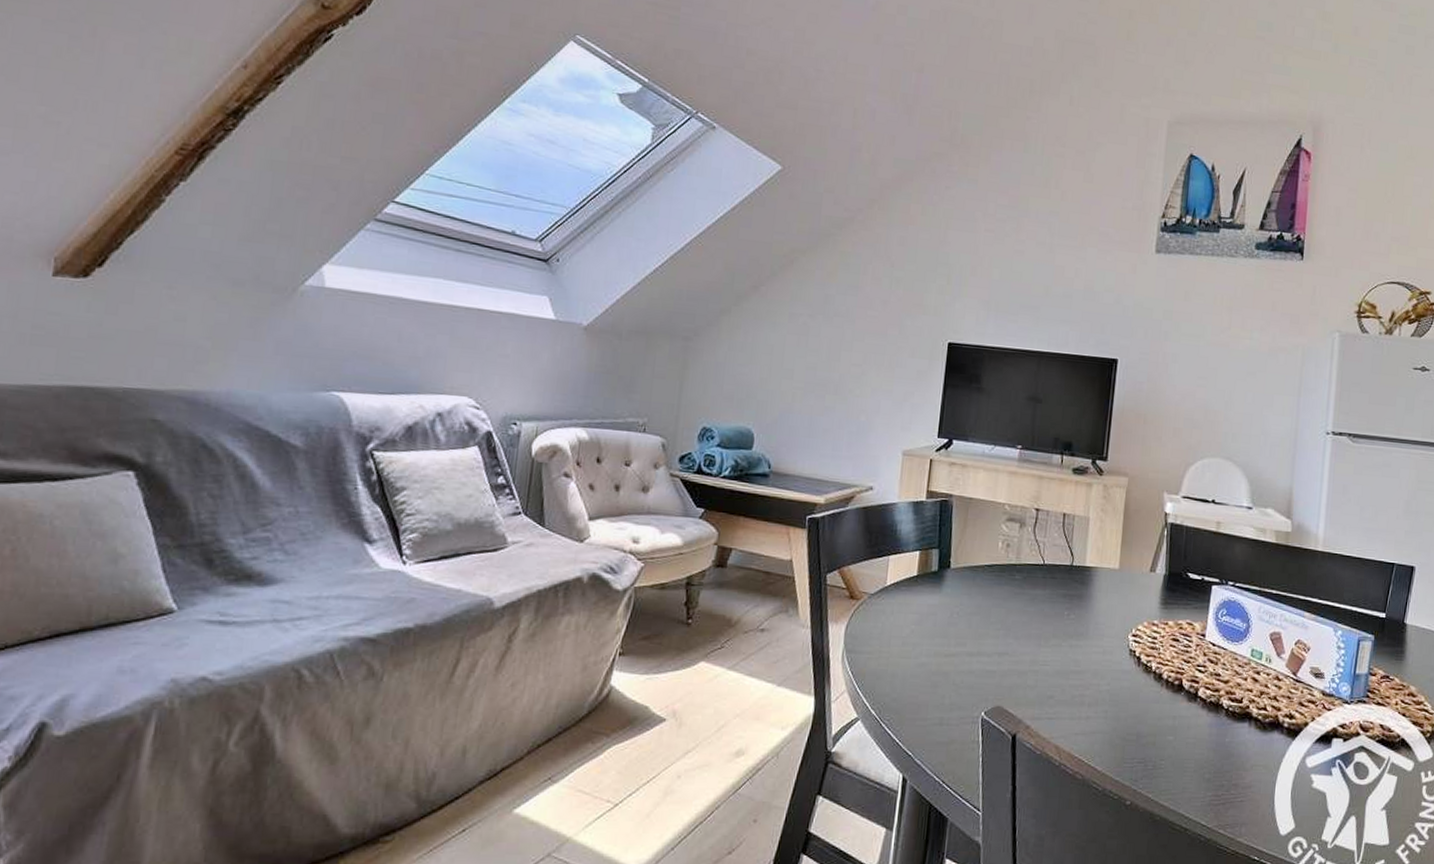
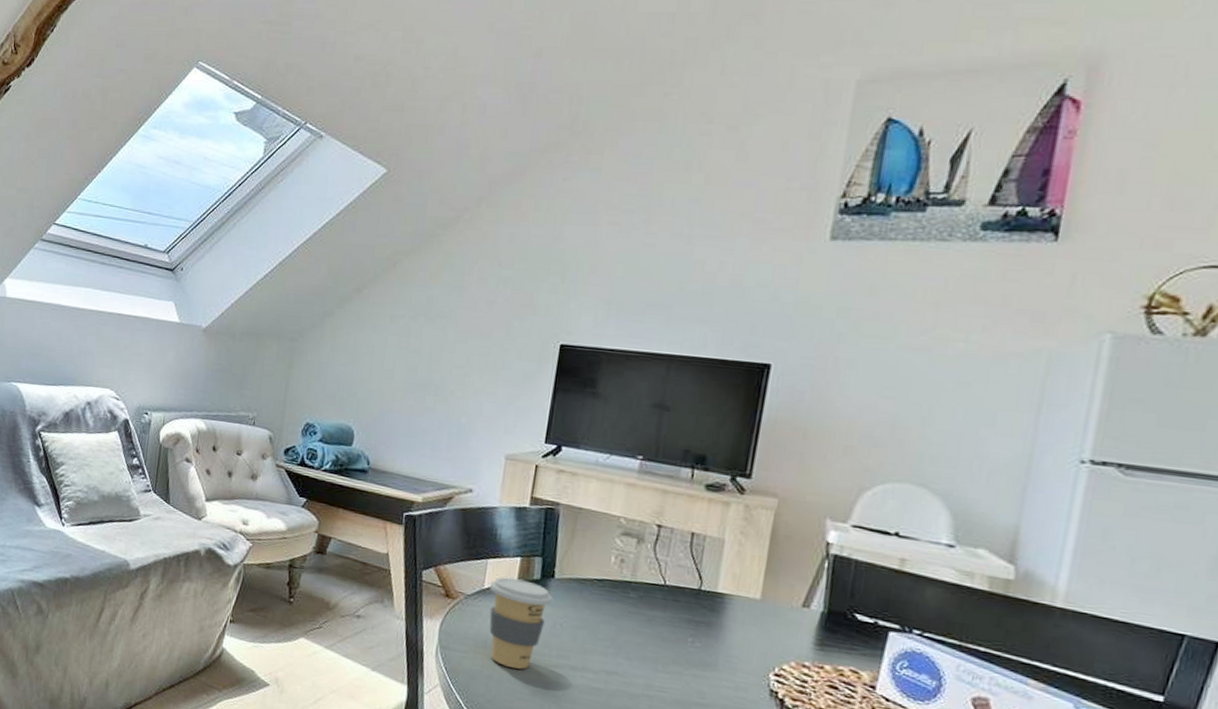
coffee cup: none [891,572,949,663] -> present [489,577,553,670]

